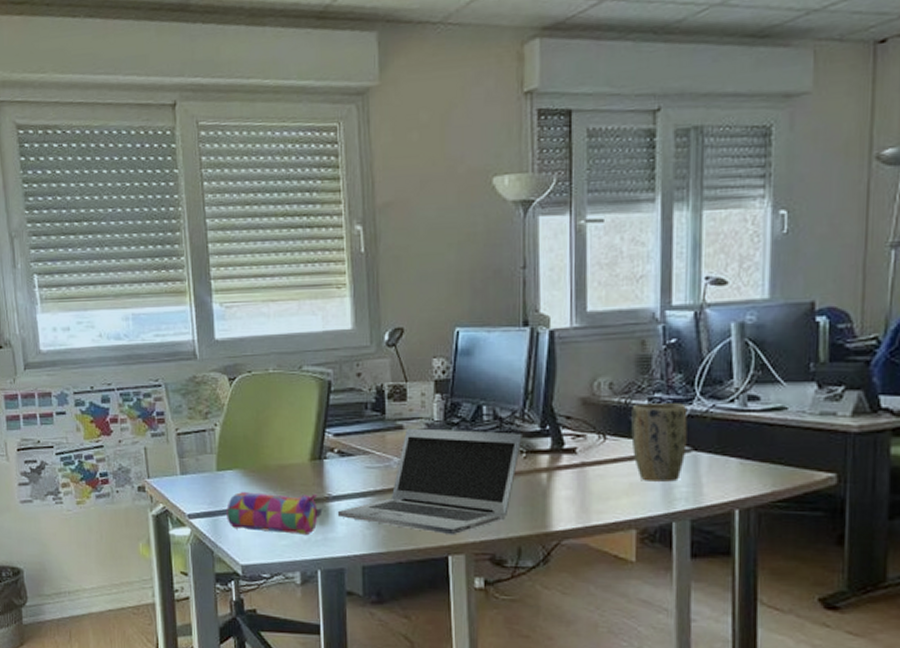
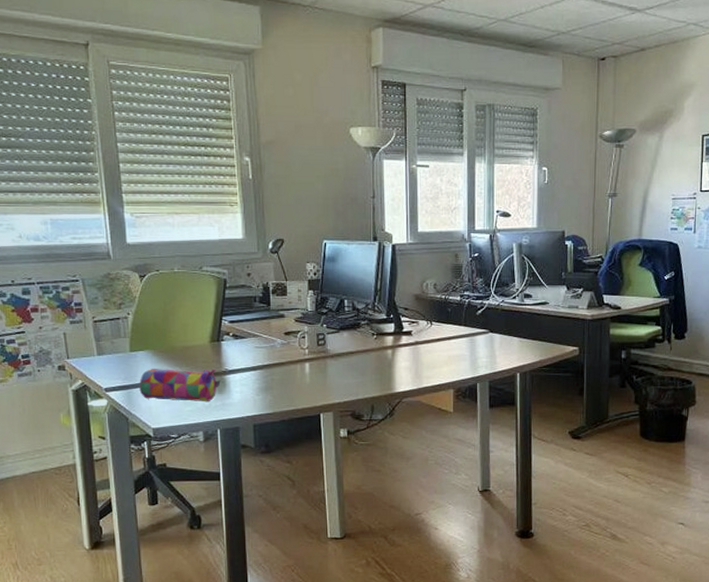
laptop: present [337,428,522,535] -> none [233,317,374,398]
plant pot: present [631,403,688,482] -> none [449,299,486,355]

